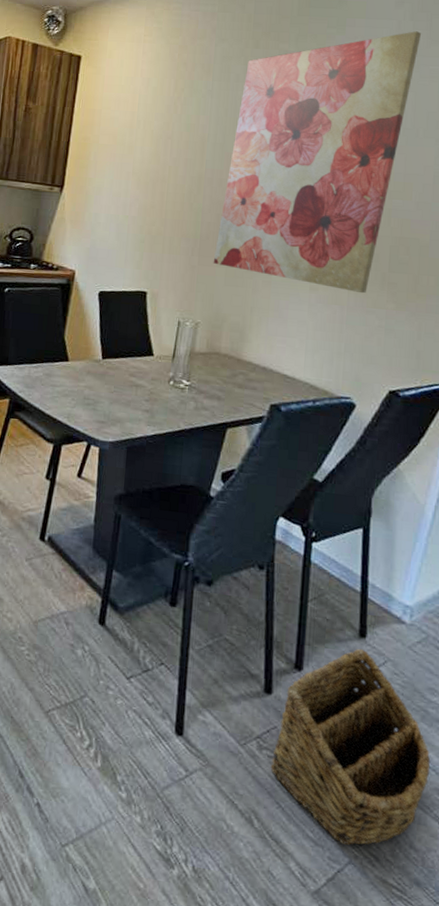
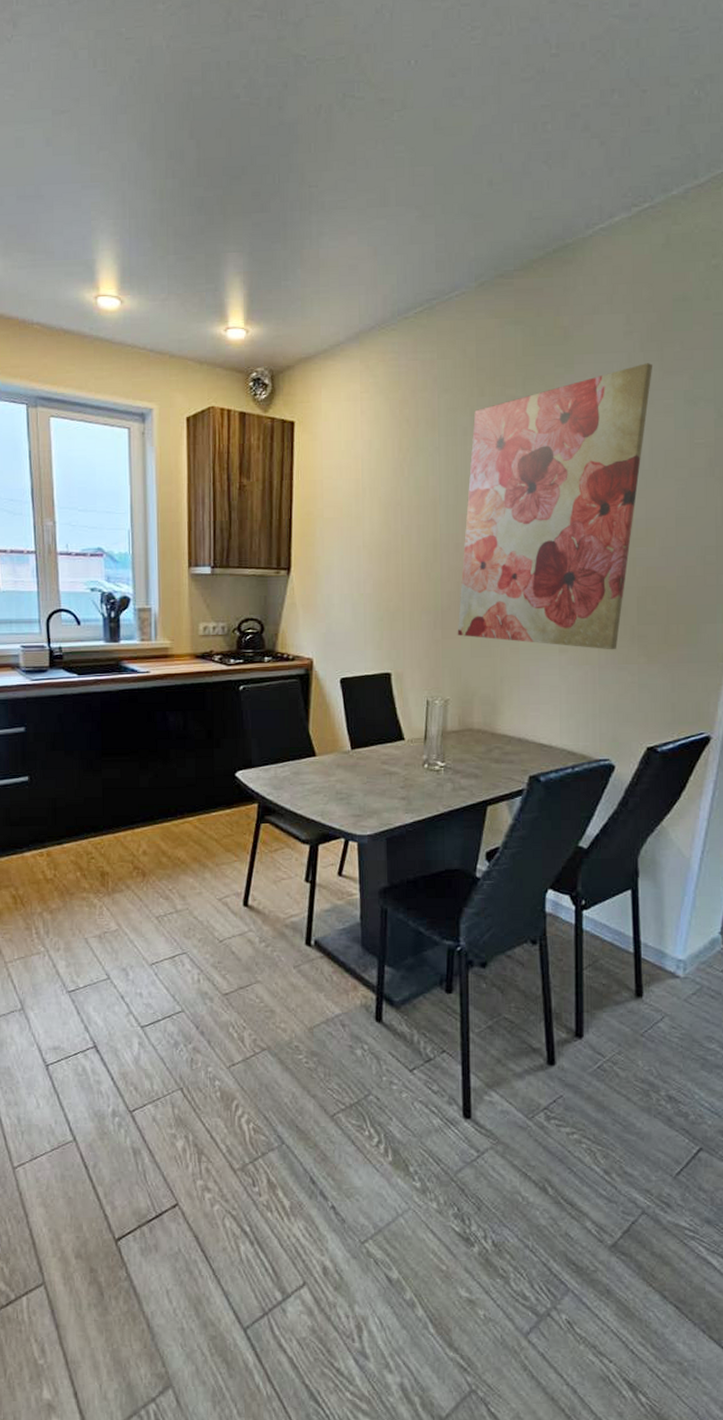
basket: present [270,648,431,845] -> none [559,1008,713,1197]

